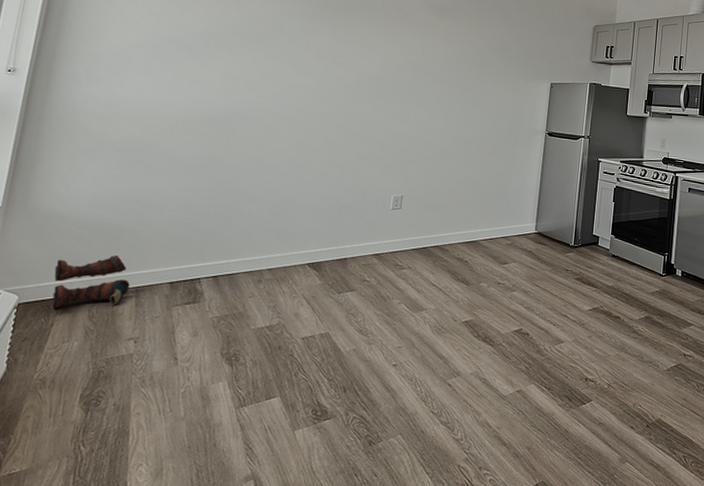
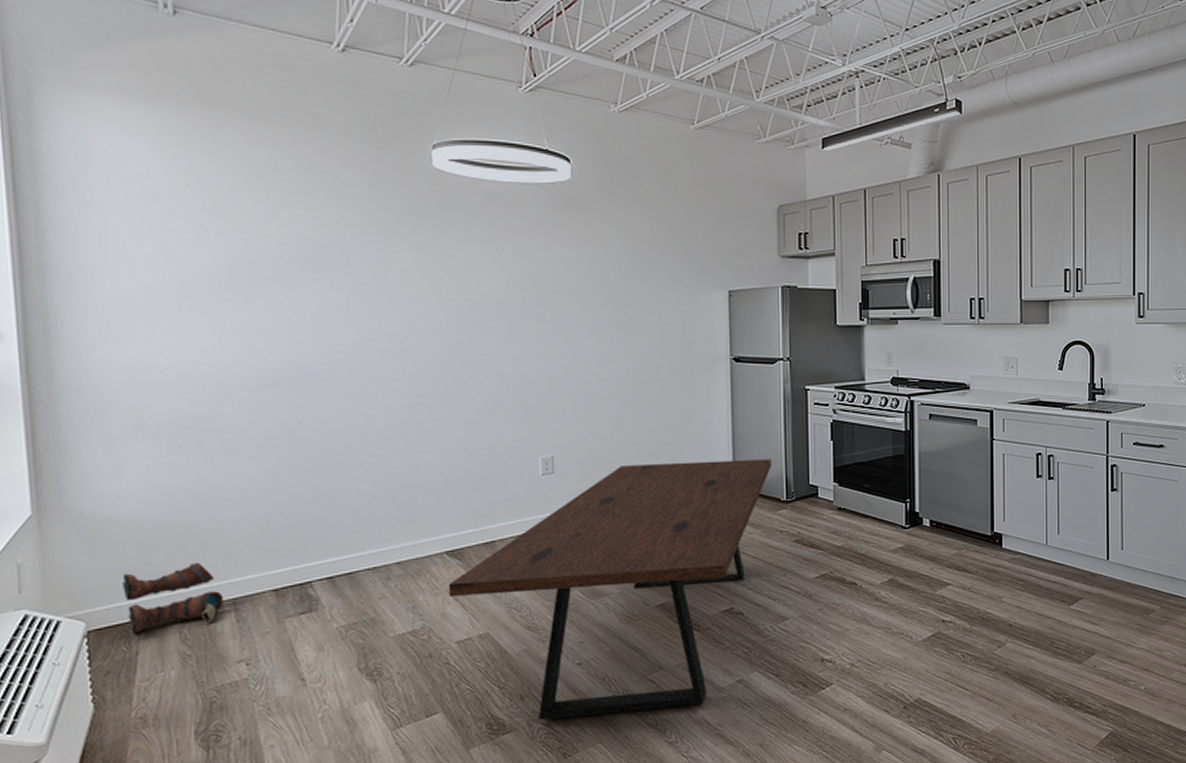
dining table: none [303,207,567,410] -> present [448,459,772,720]

